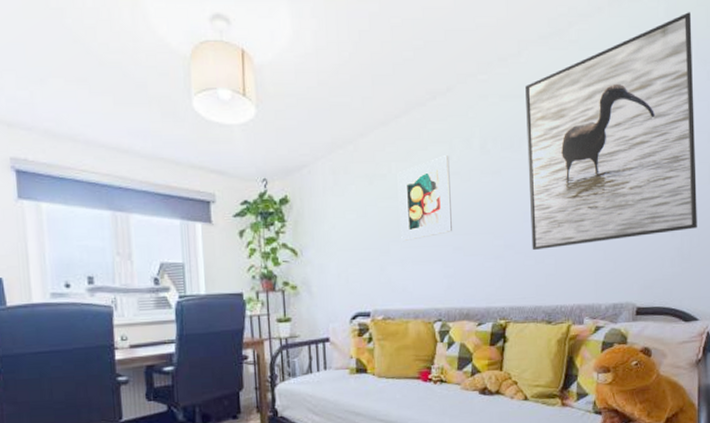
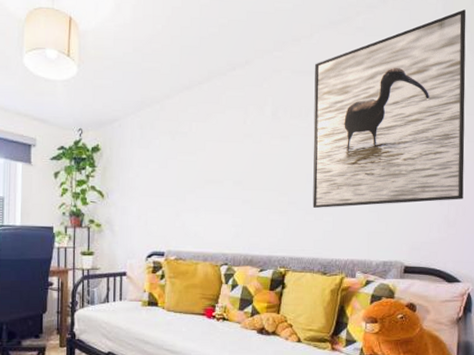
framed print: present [397,155,453,241] -> none [196,119,244,192]

